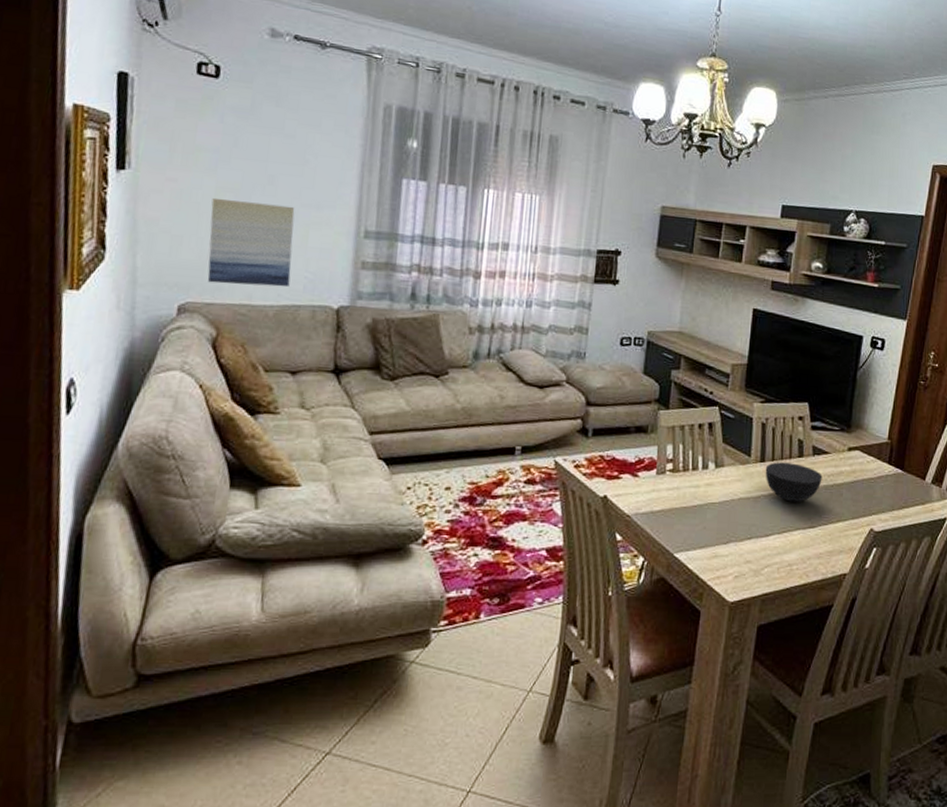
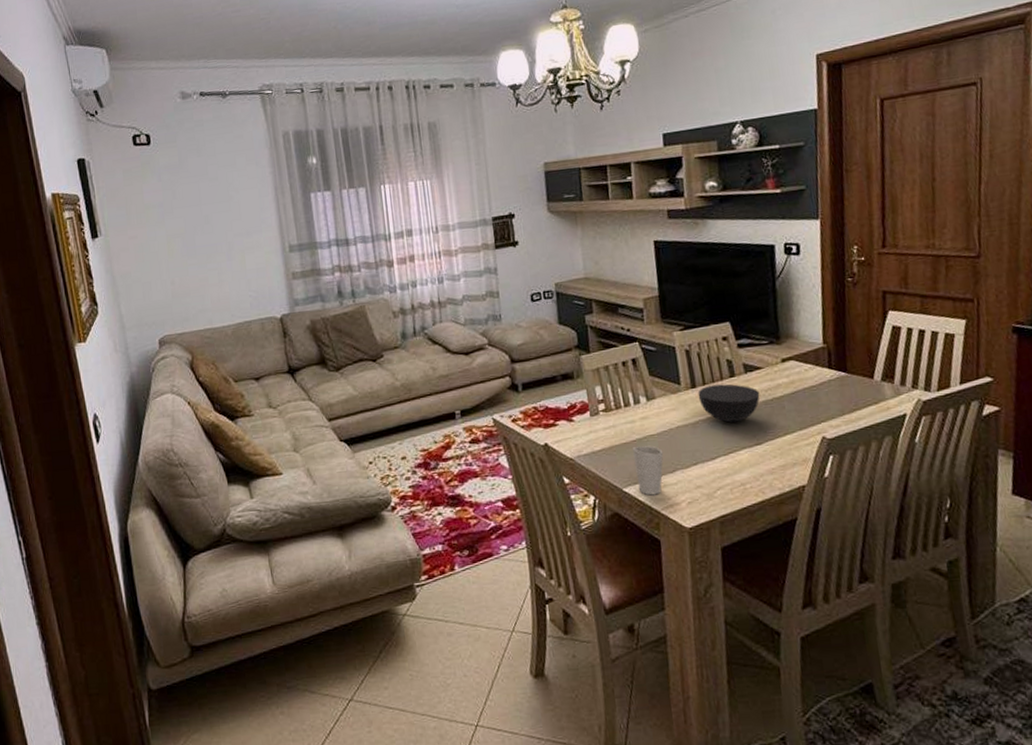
wall art: present [207,197,295,287] -> none [166,238,239,316]
cup: none [689,513,721,565] -> present [633,446,664,496]

